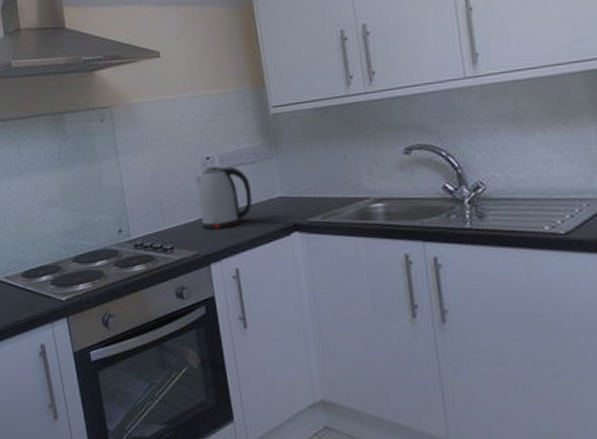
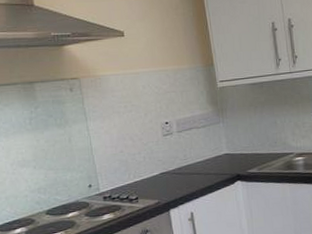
kettle: present [195,166,253,230] -> none [156,129,204,182]

